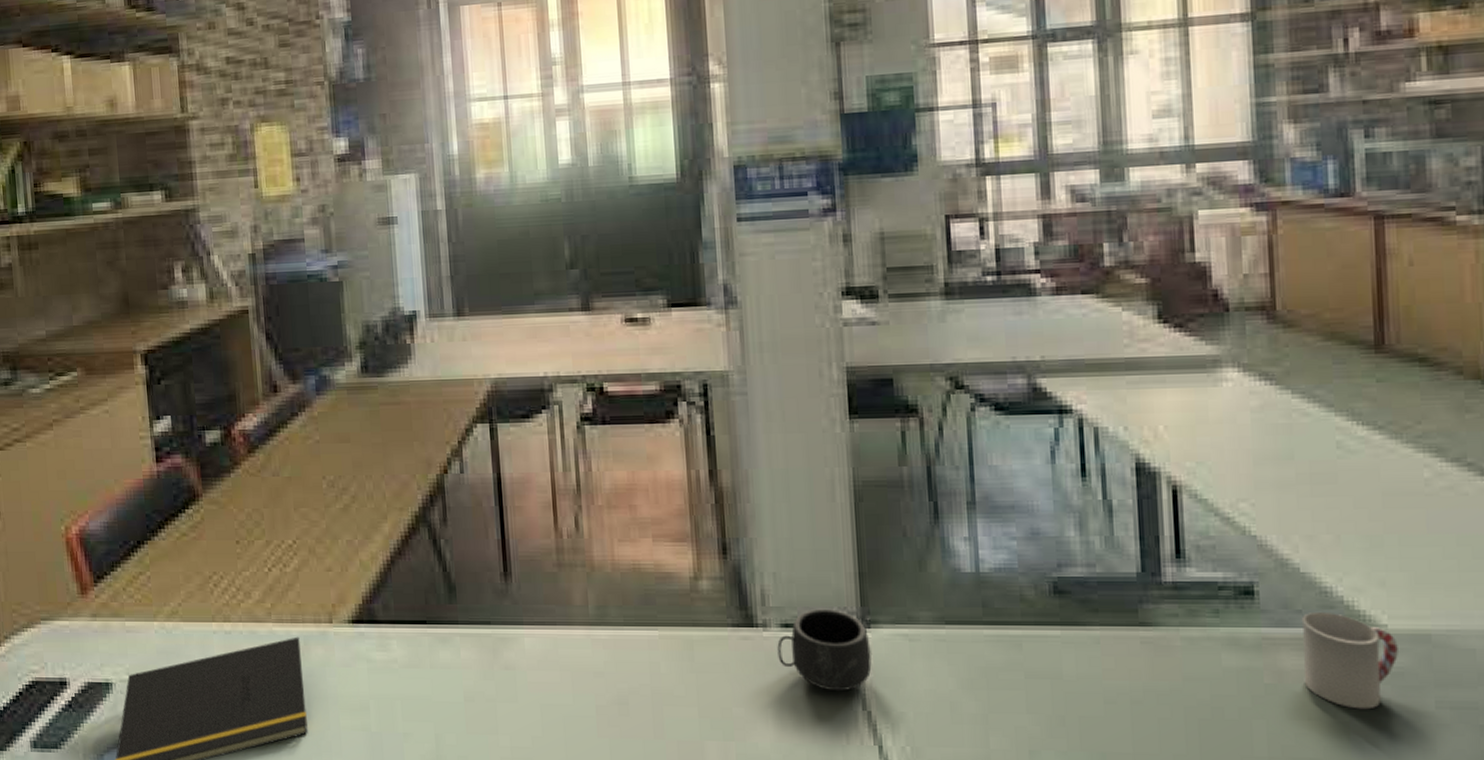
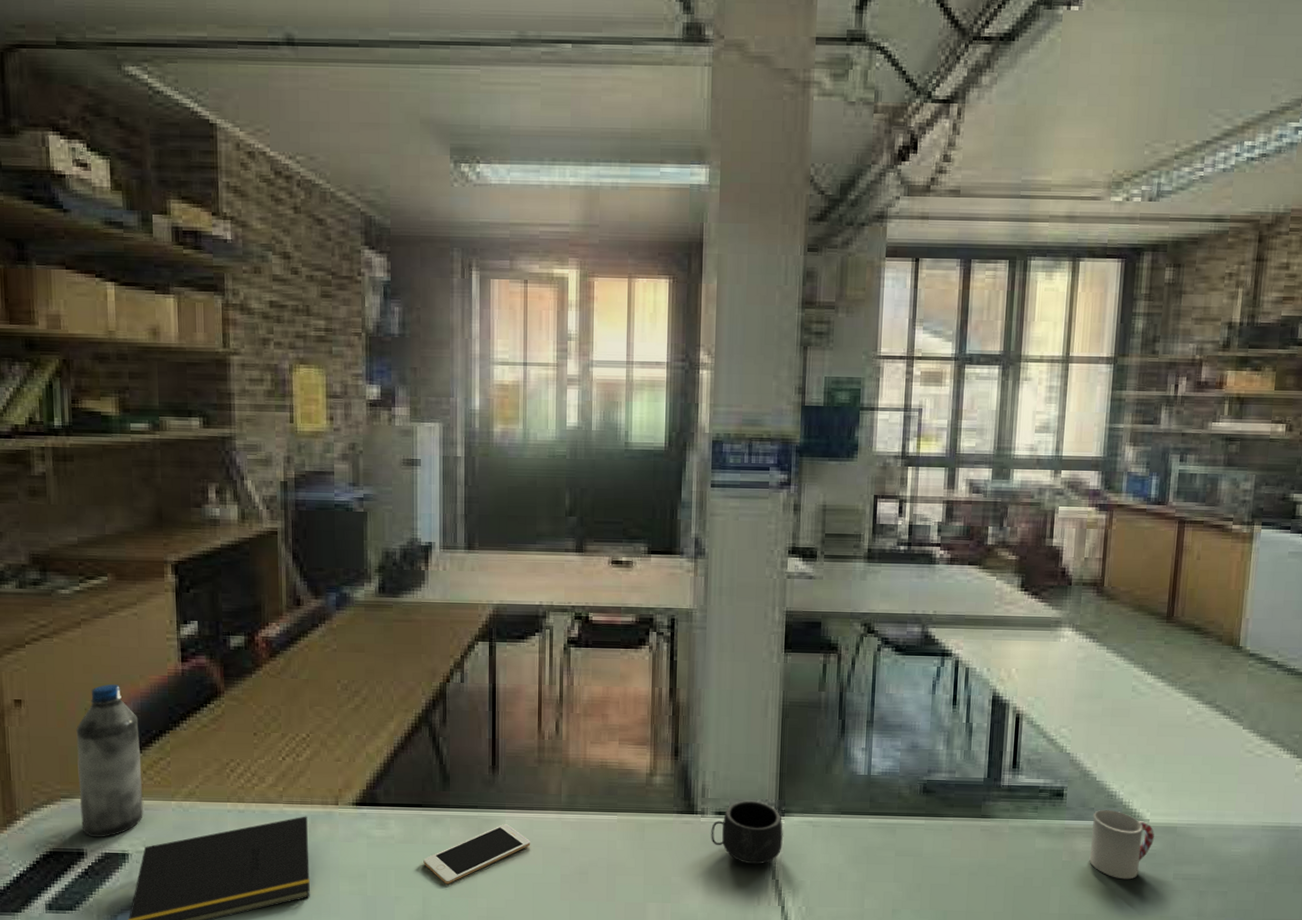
water bottle: none [53,490,125,664] -> present [76,683,143,837]
cell phone: none [432,643,557,718] -> present [423,824,531,884]

